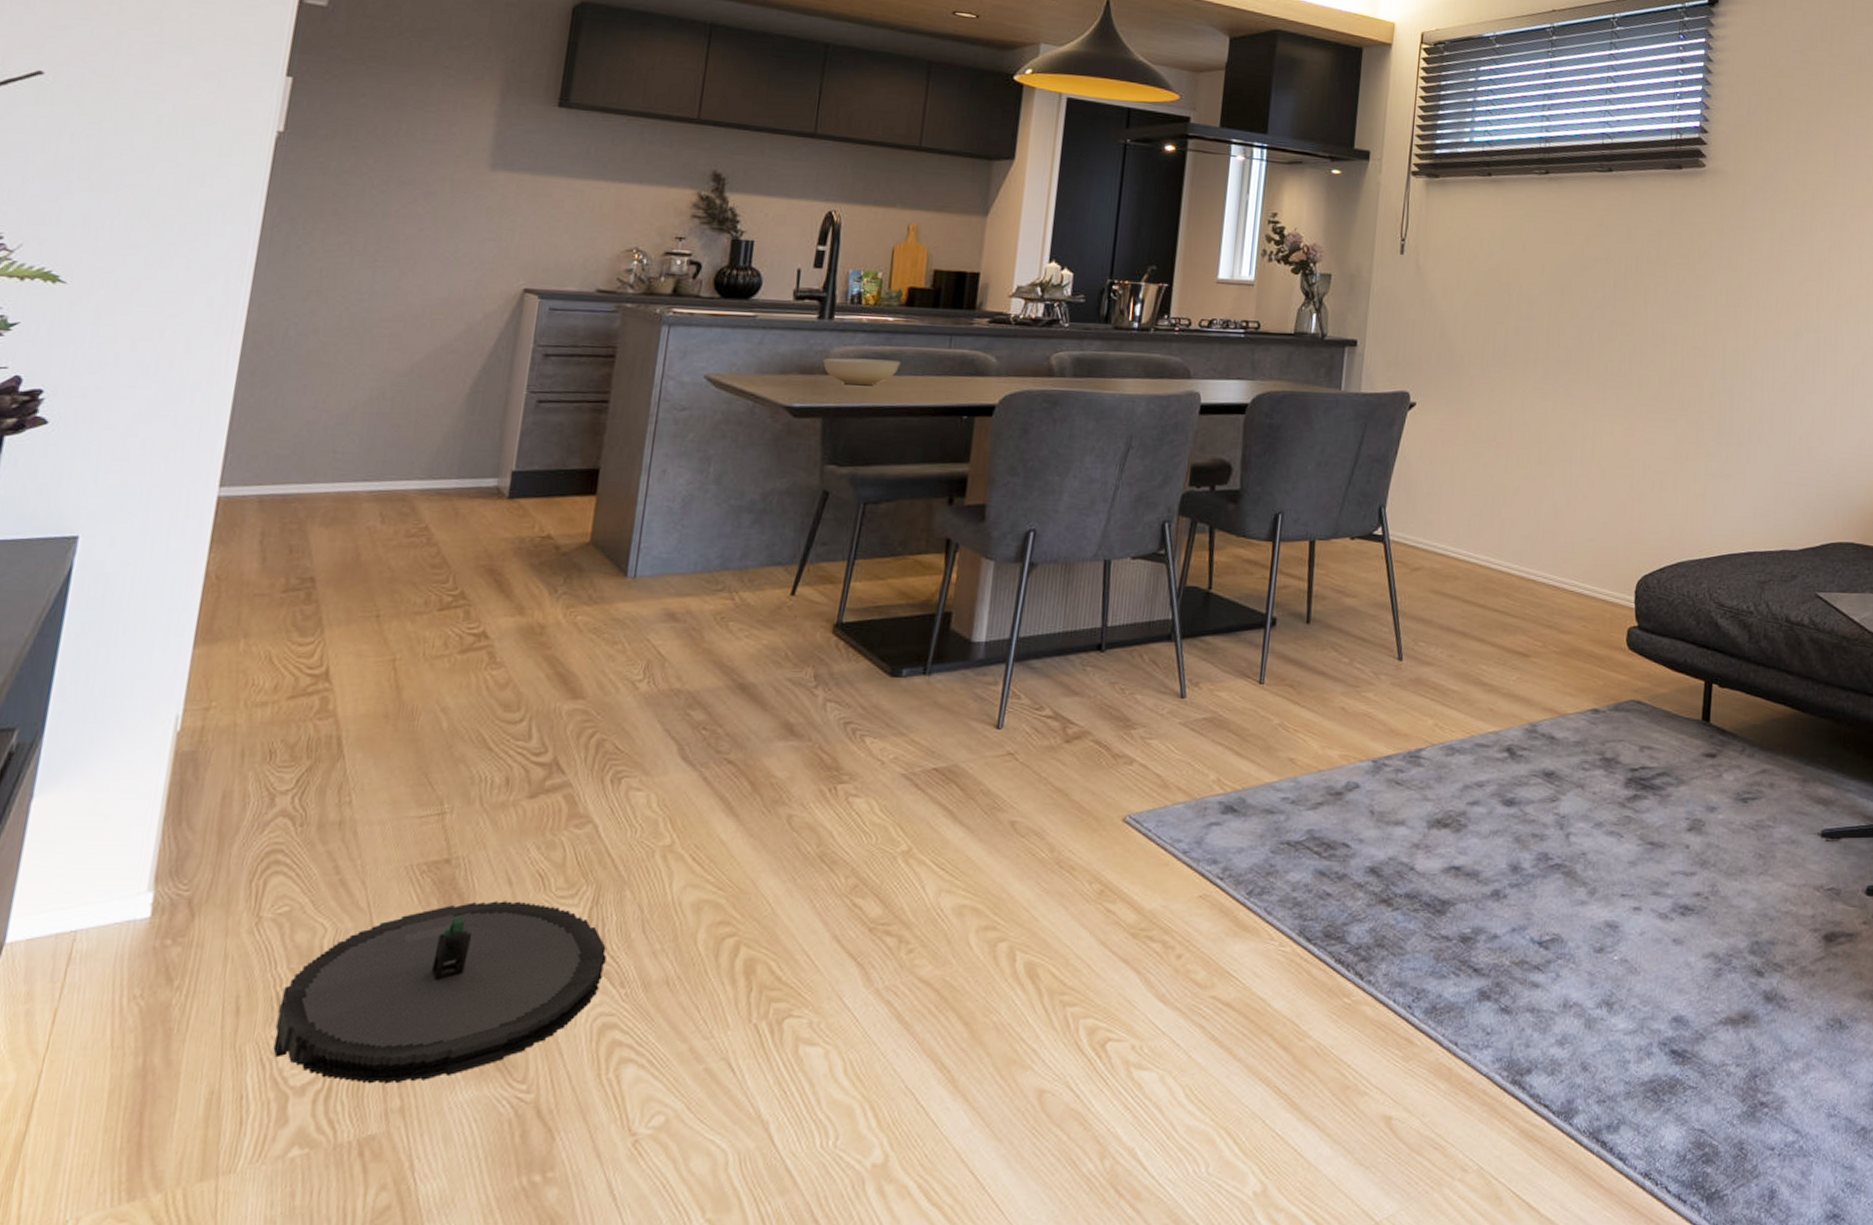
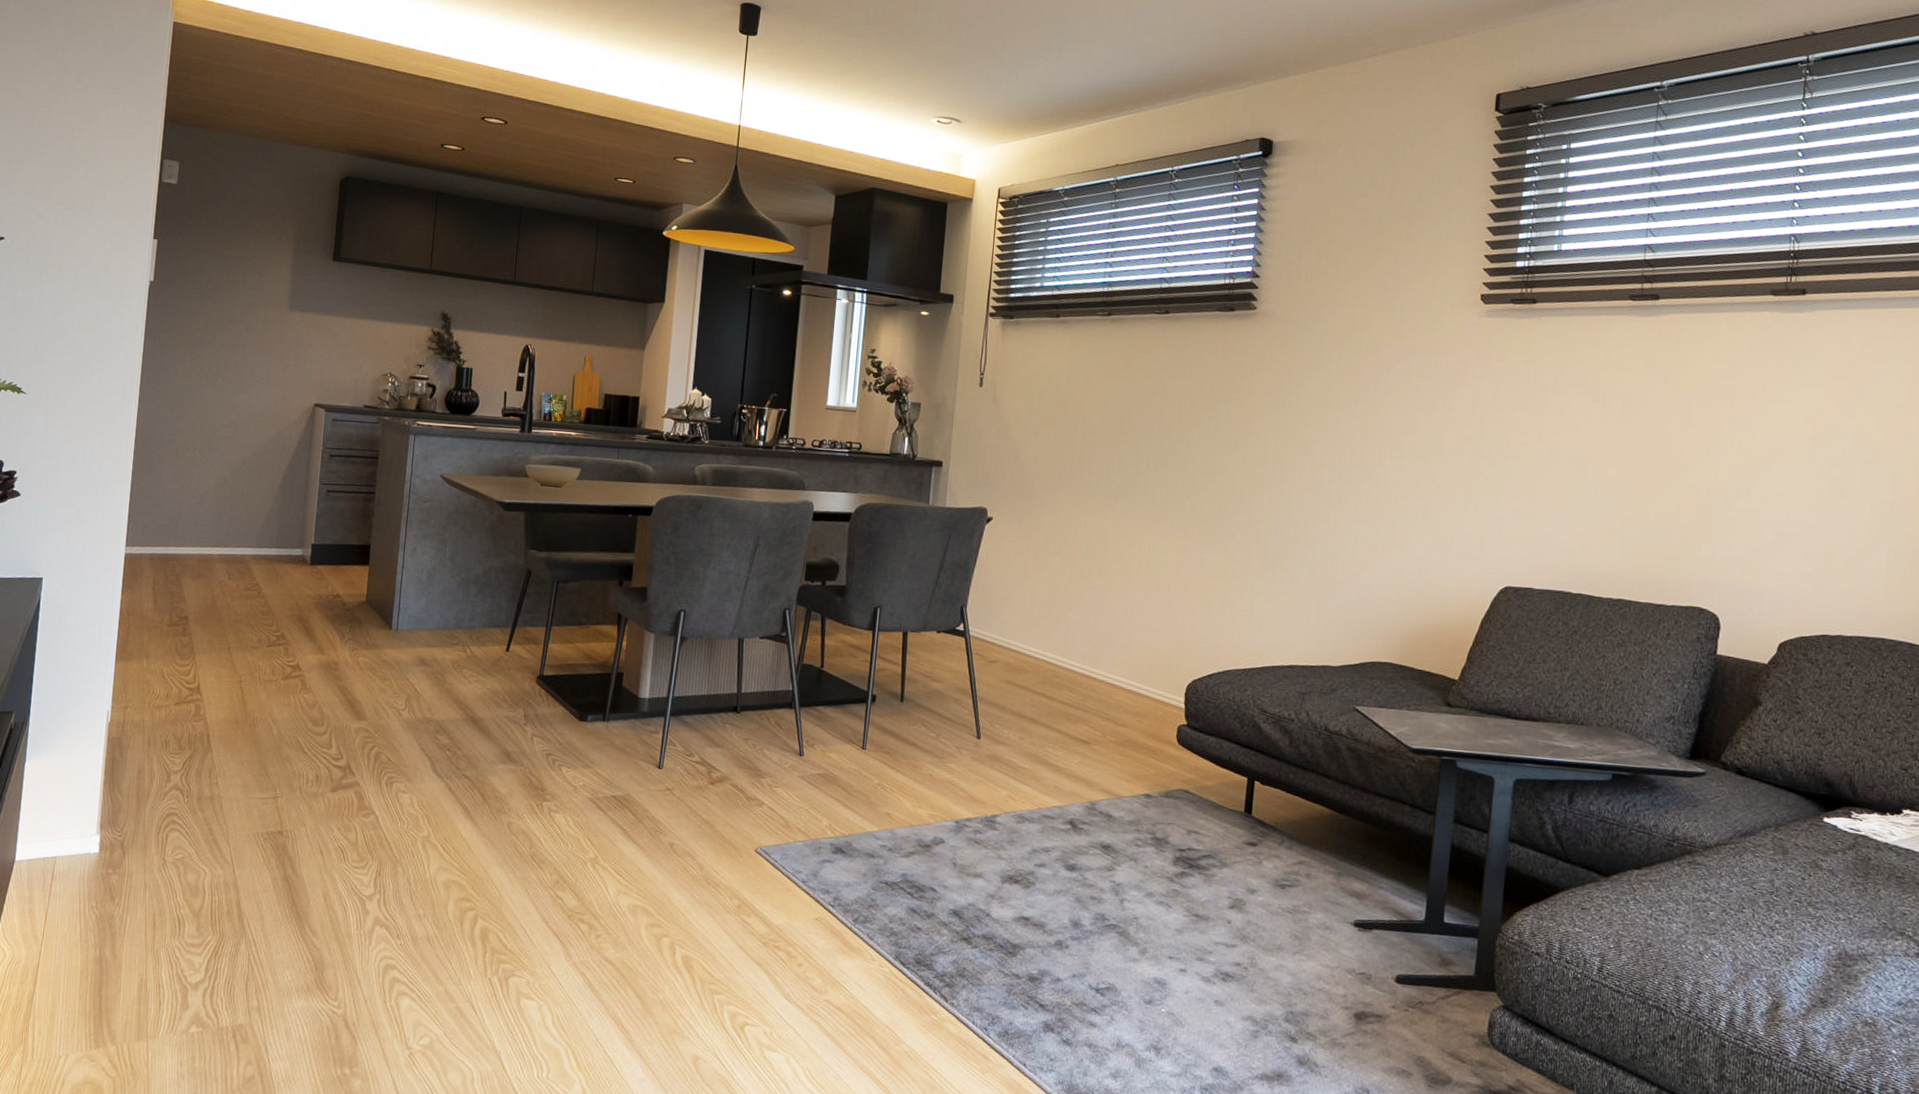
robot vacuum: present [273,901,607,1084] -> none [177,864,387,990]

